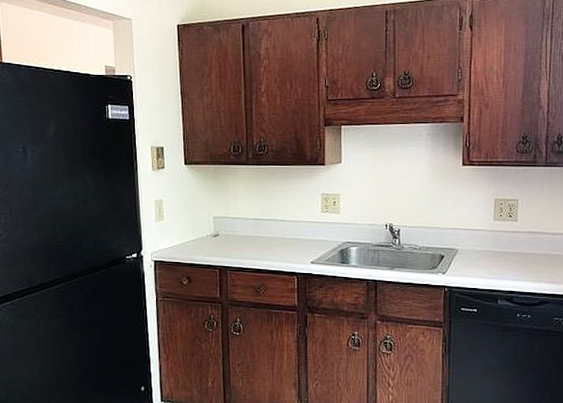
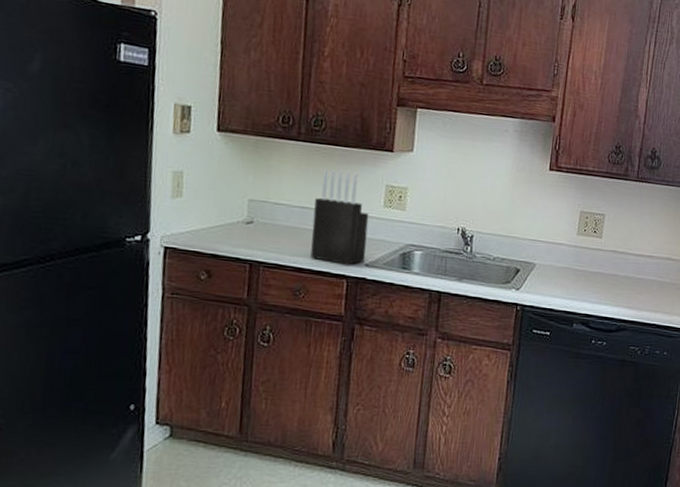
knife block: none [265,185,311,264] -> present [310,168,369,265]

